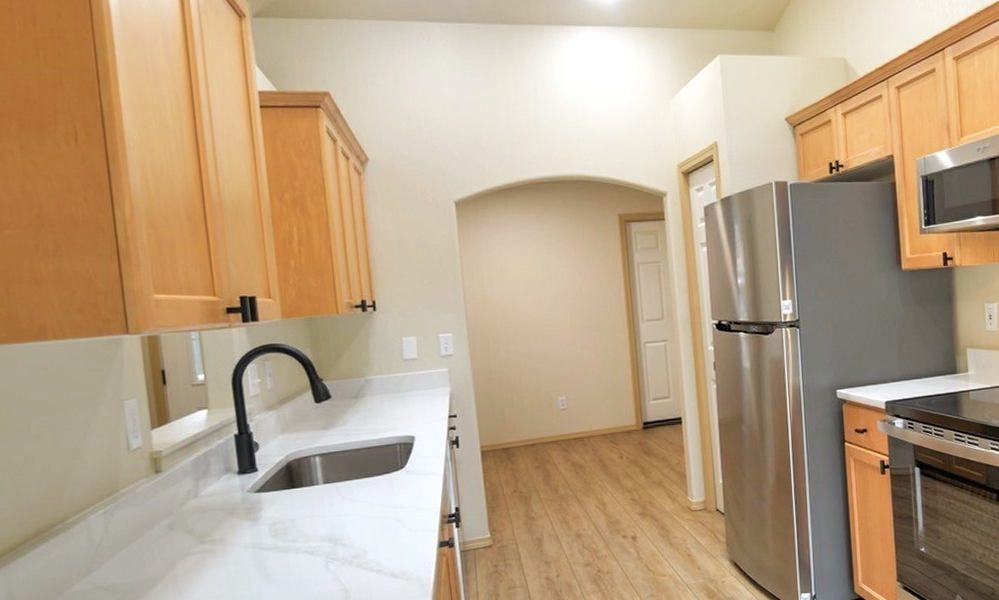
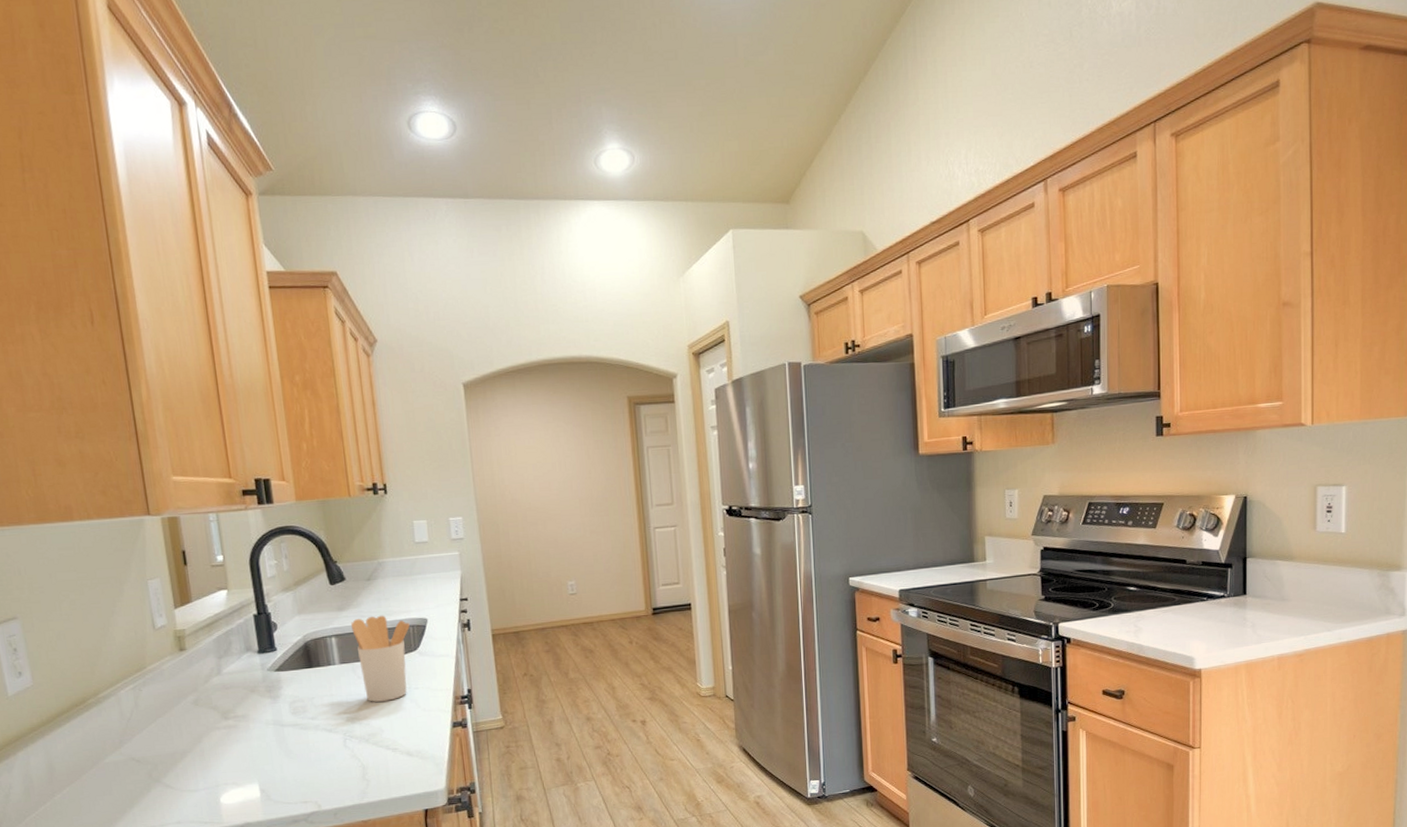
utensil holder: none [336,433,397,523] -> present [351,615,410,702]

